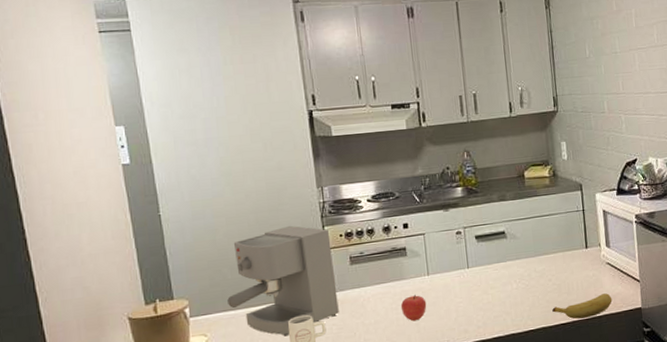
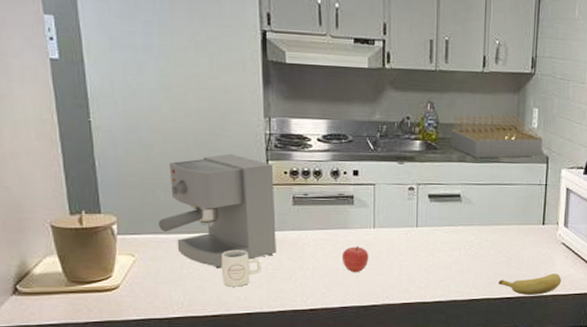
architectural model: none [487,150,577,196] -> present [450,114,545,159]

